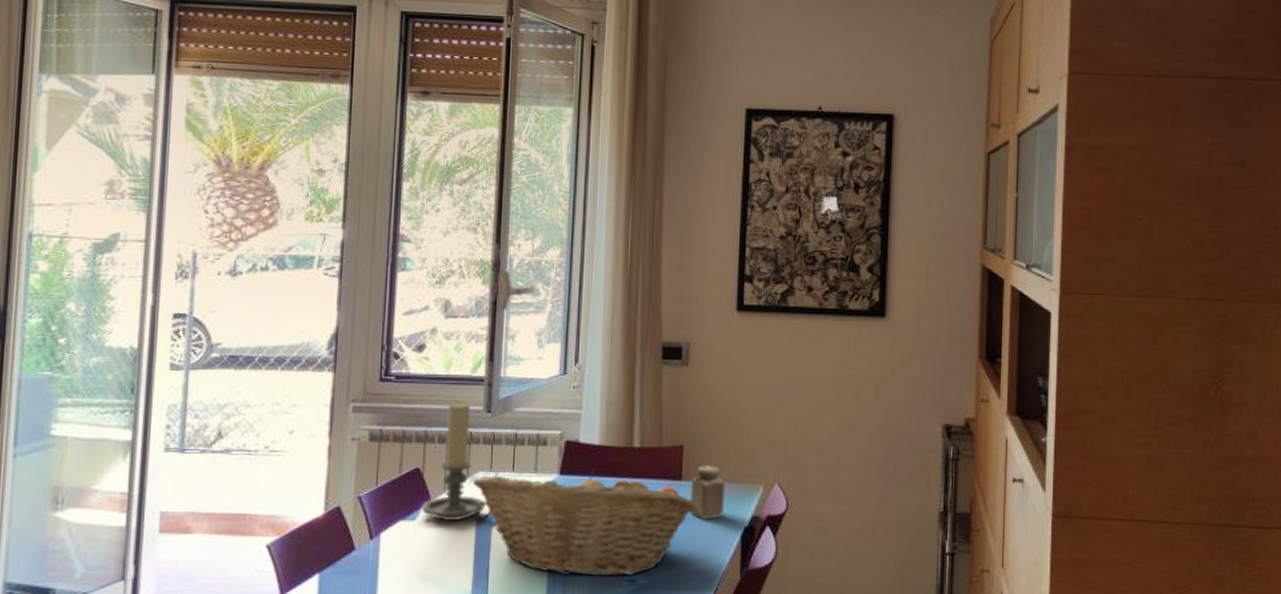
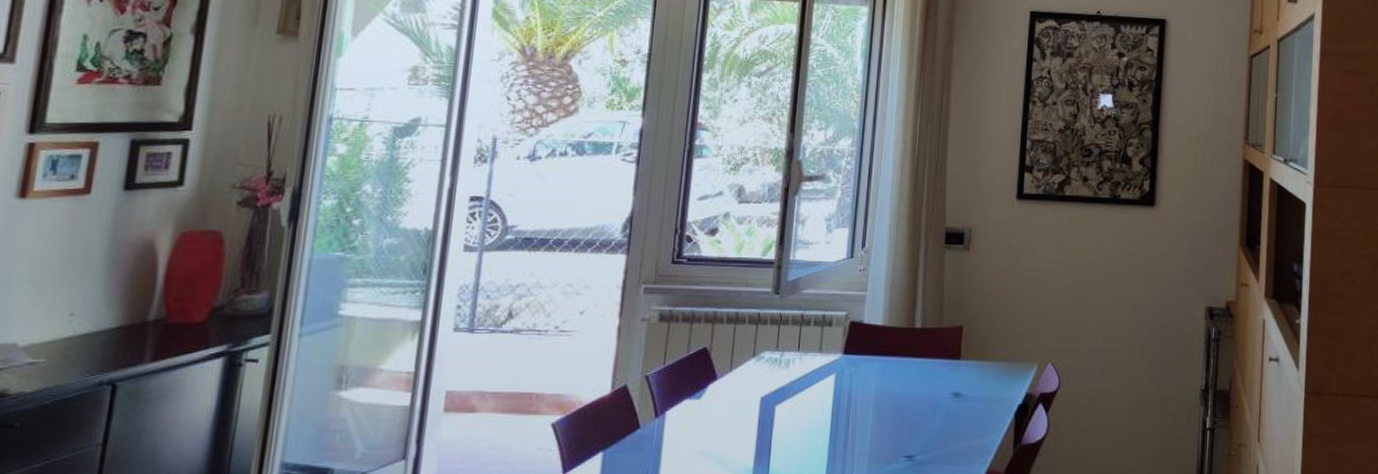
candle holder: present [422,402,492,522] -> none [707,284,776,400]
fruit basket: present [473,468,697,577] -> none [759,348,974,453]
salt shaker: present [690,465,726,521] -> none [967,345,1002,398]

